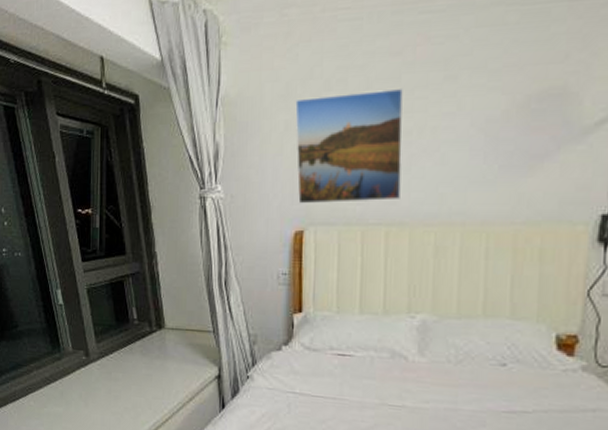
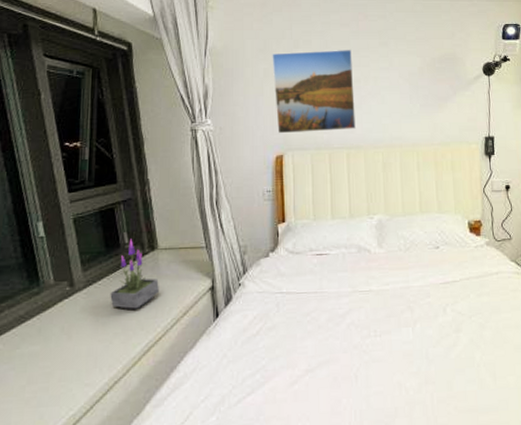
potted plant: none [121,315,166,387] -> present [110,239,159,309]

